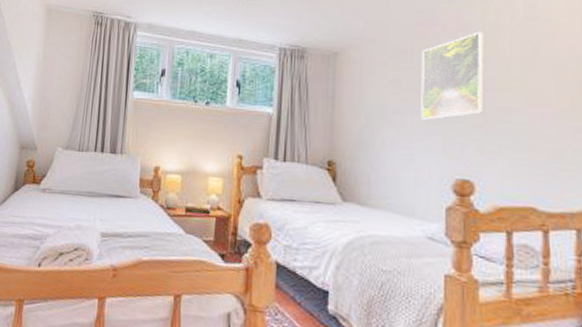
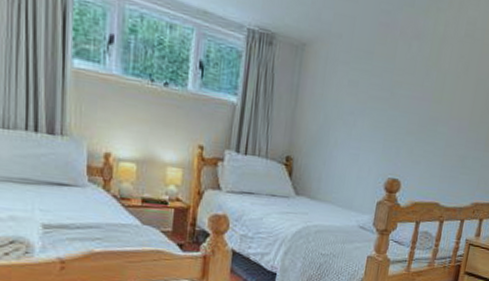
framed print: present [421,31,485,121] -> none [370,41,432,124]

